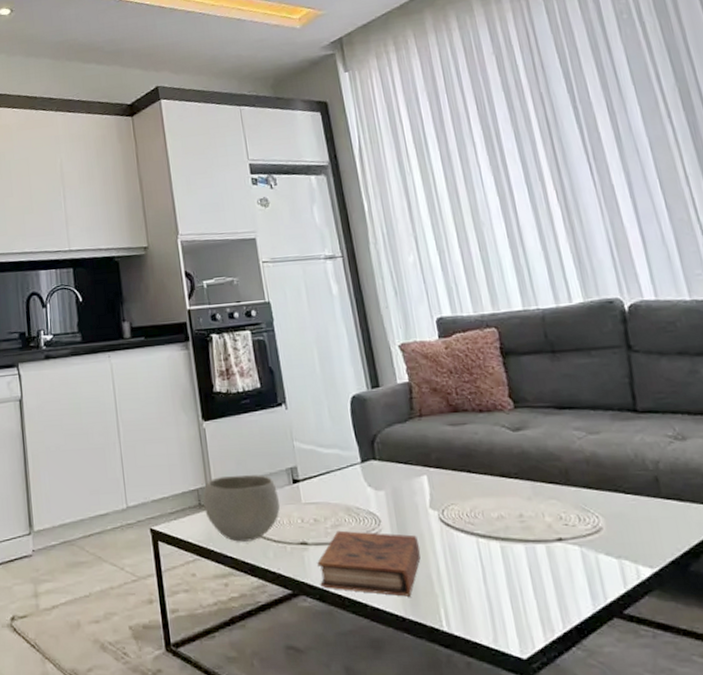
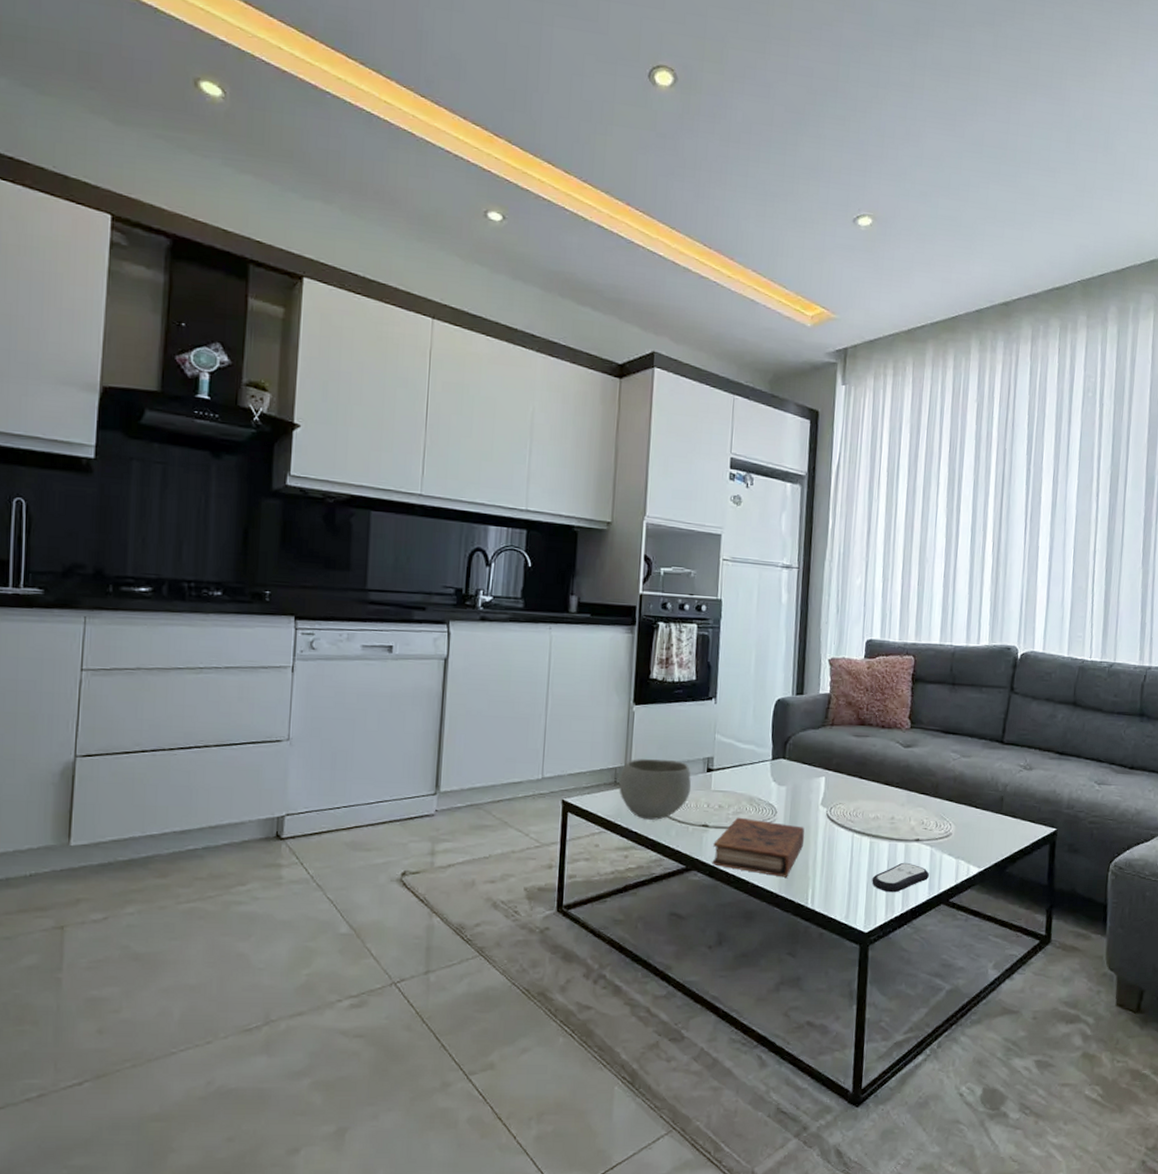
remote control: none [514,568,589,607] -> present [872,862,930,893]

